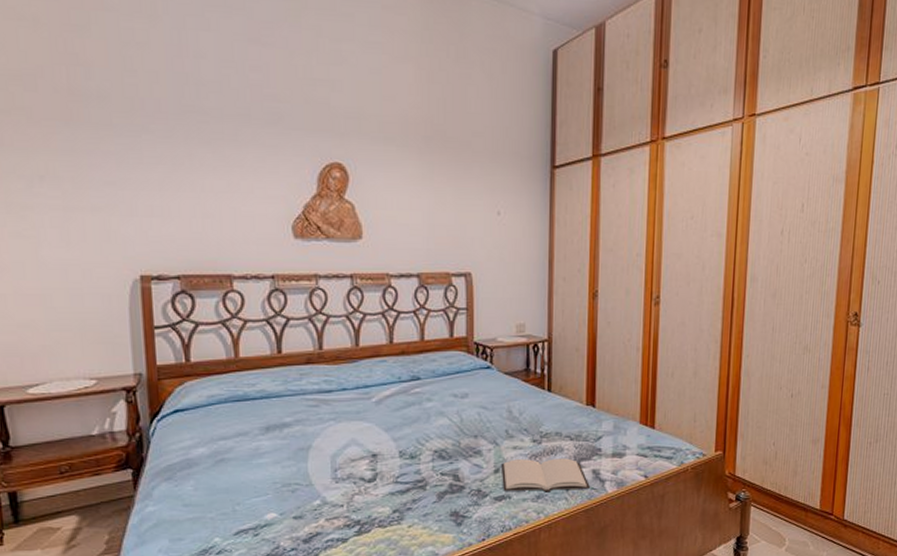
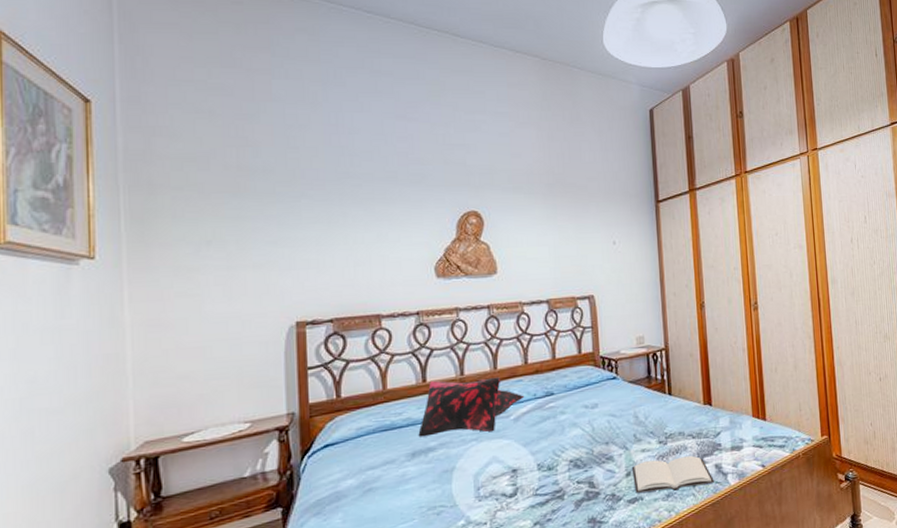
cushion: none [273,353,388,413] -> present [418,377,525,437]

